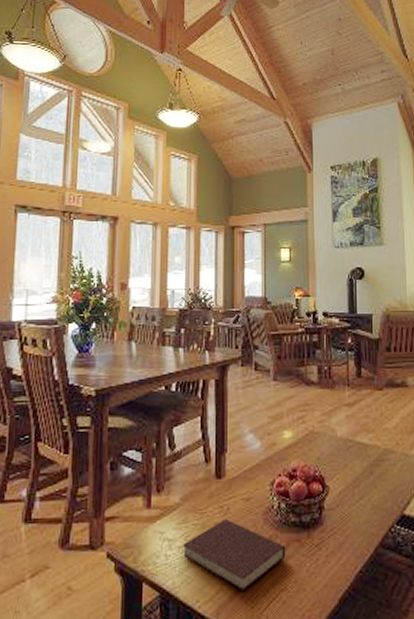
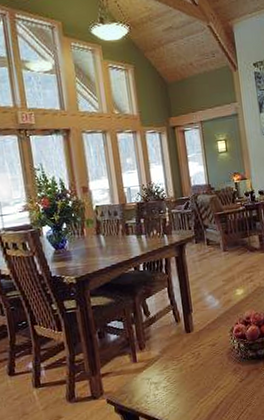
notebook: present [182,519,286,591] -> none [166,361,248,411]

